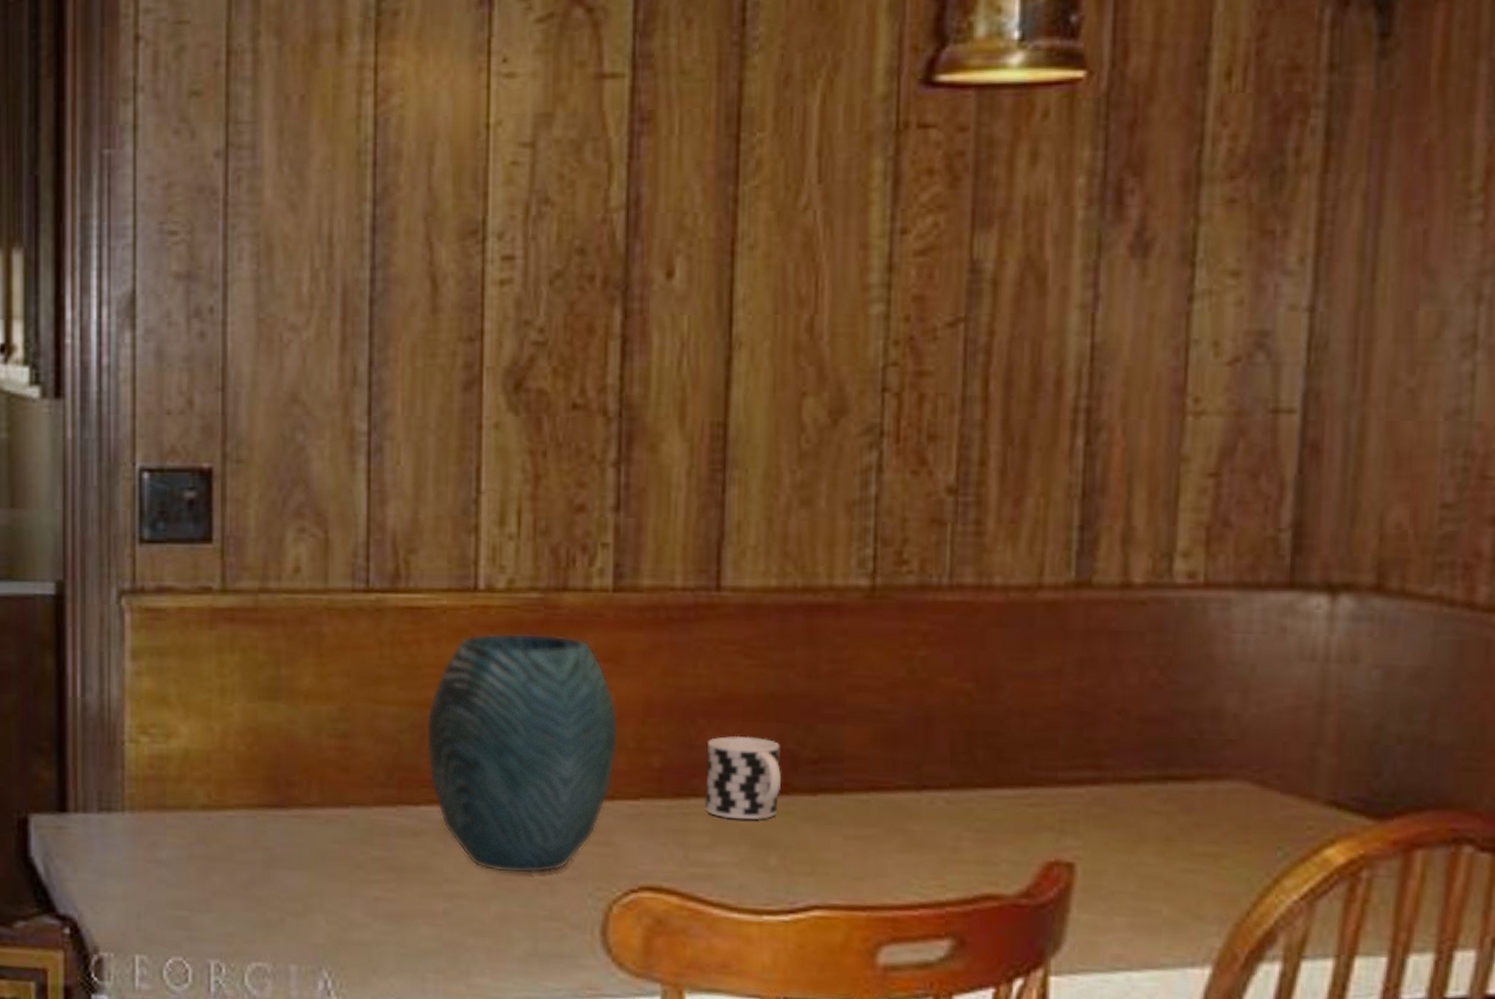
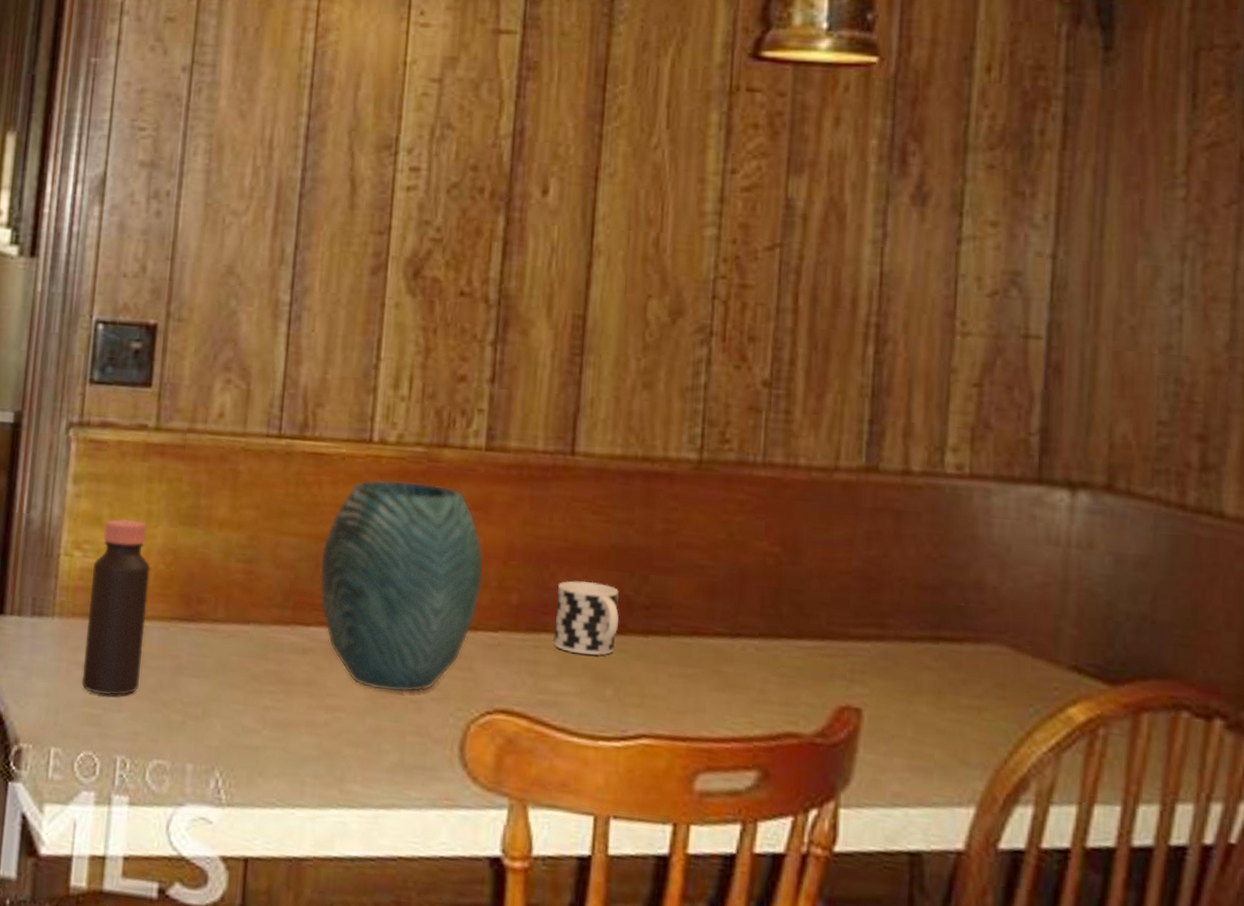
bottle: none [162,696,229,895] -> present [81,518,150,696]

